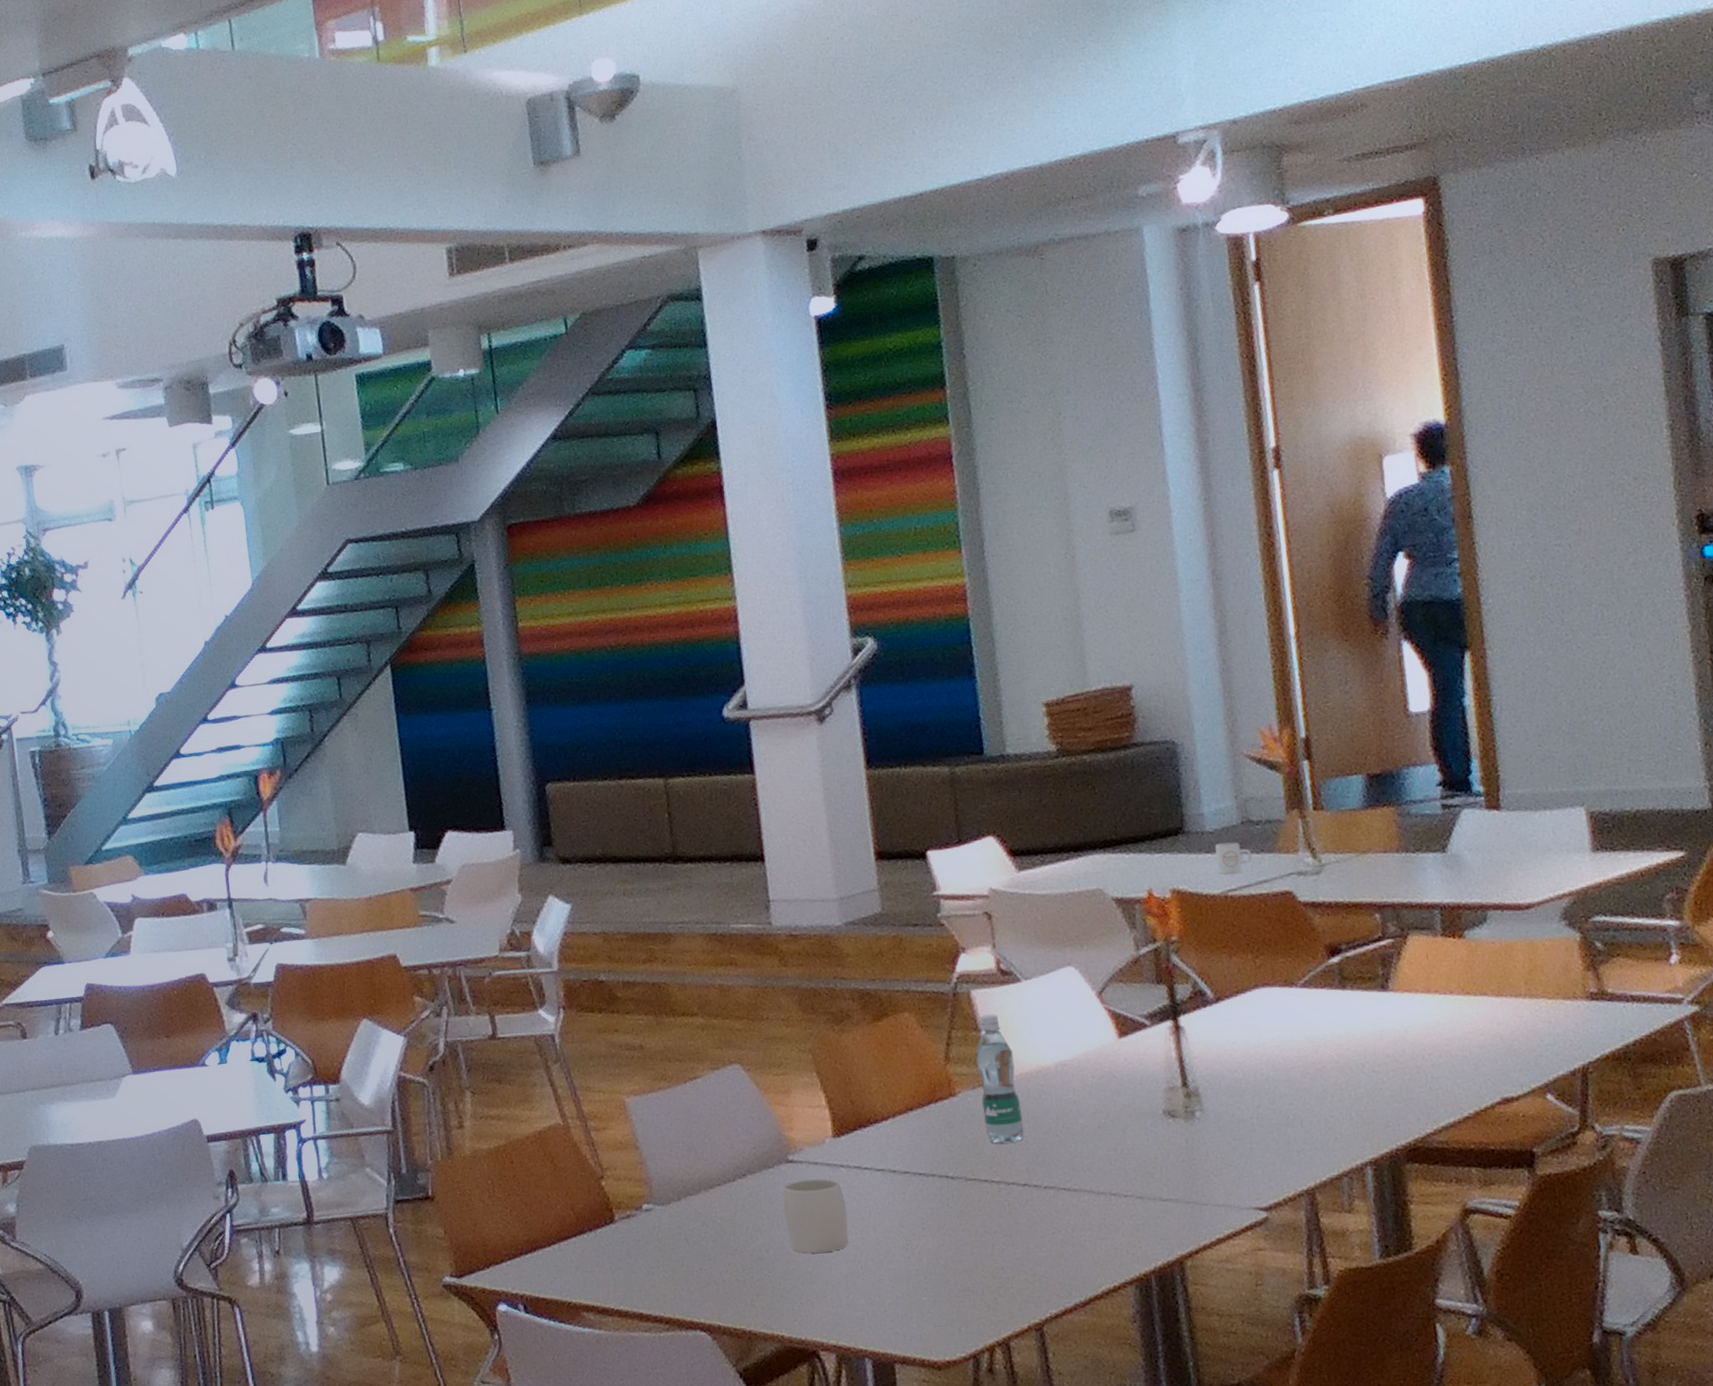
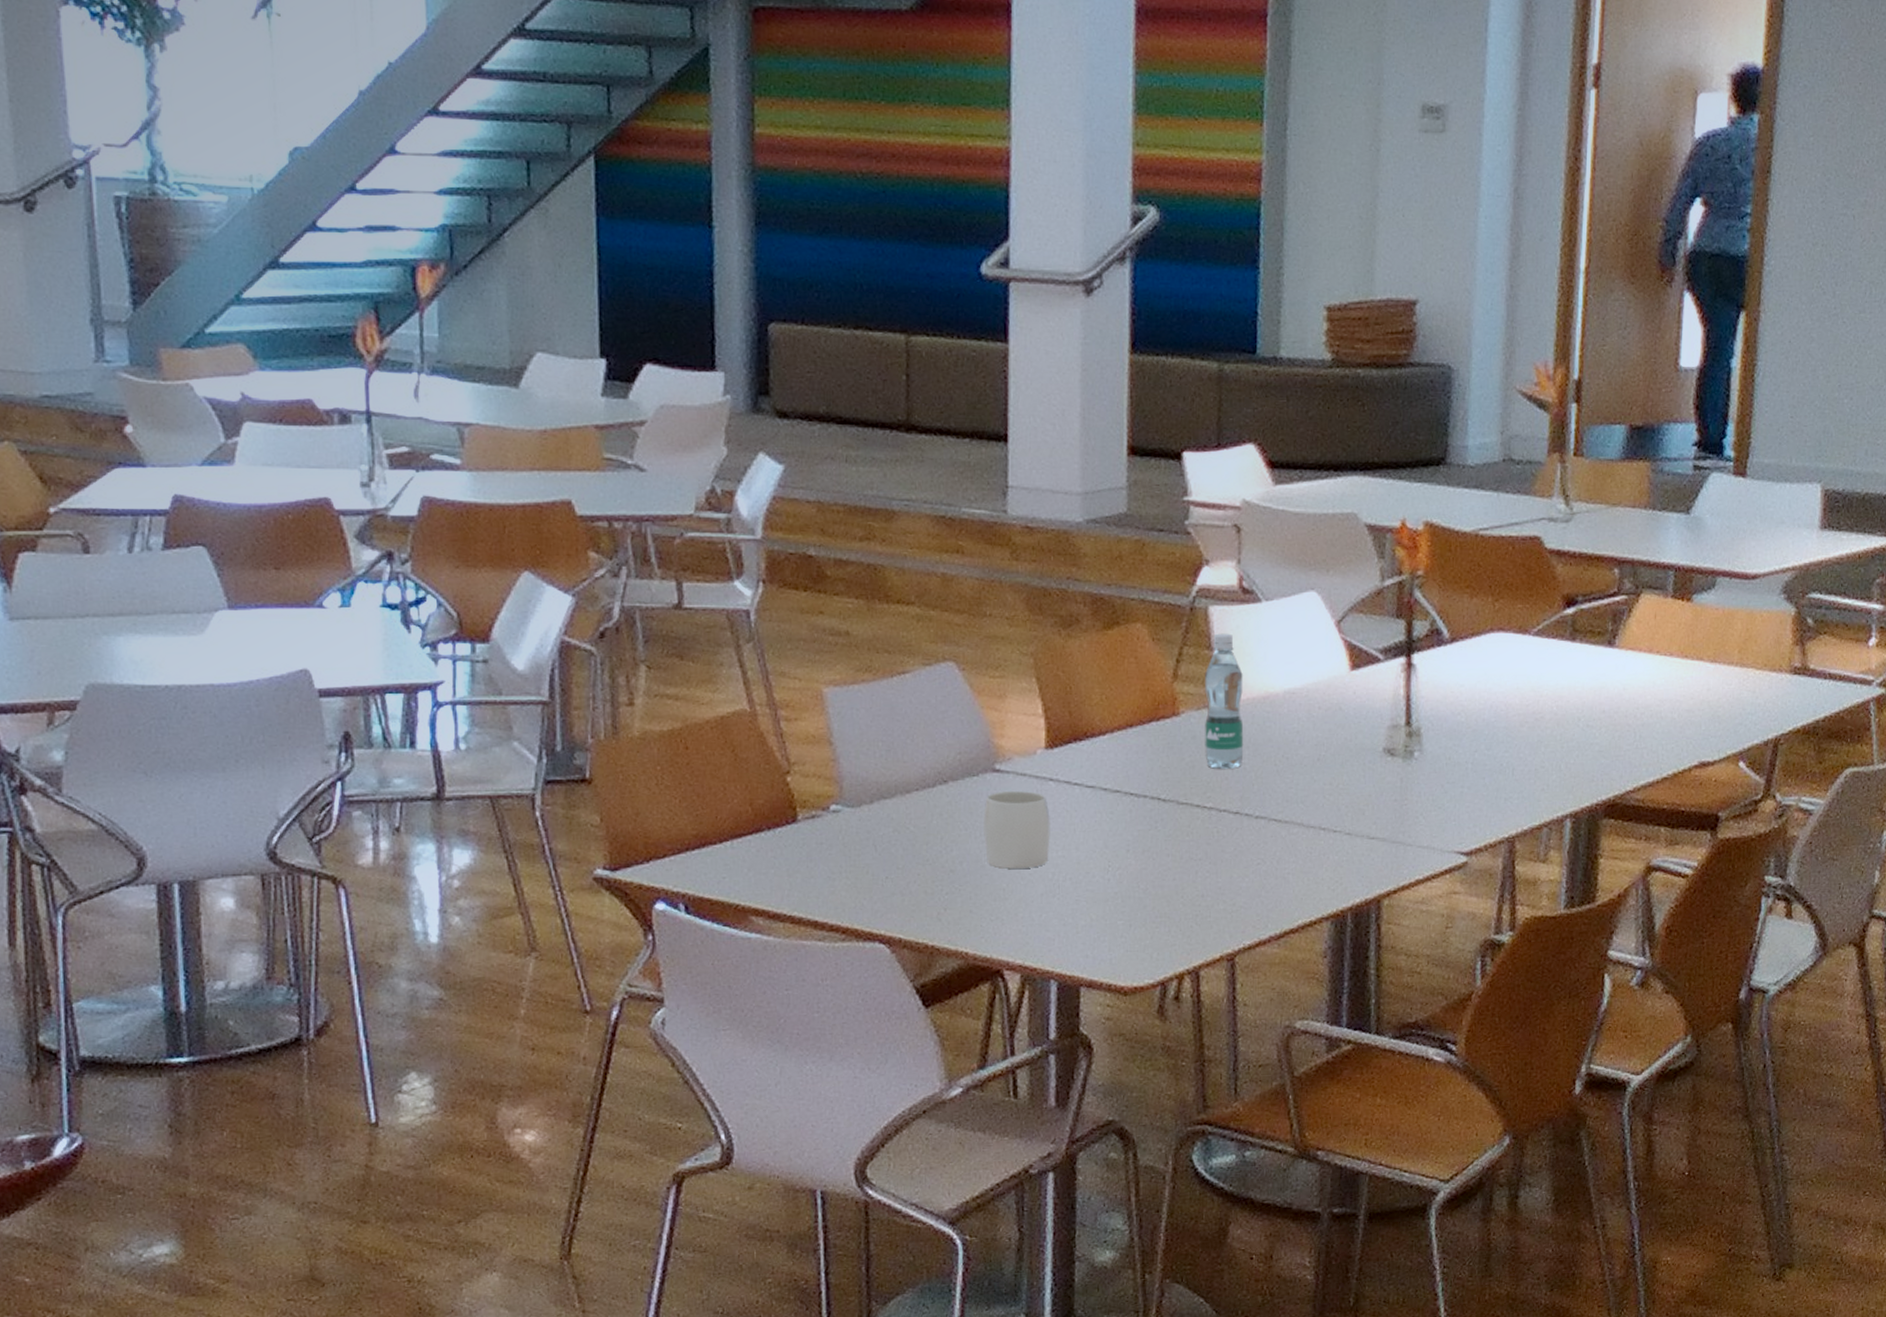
mug: present [1214,842,1253,875] -> none [1472,479,1508,512]

